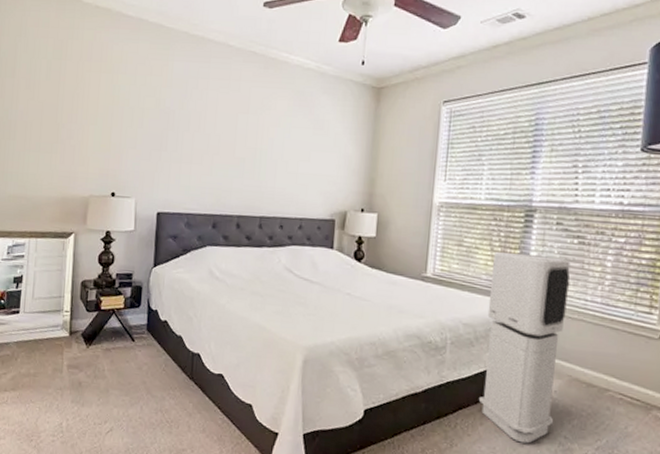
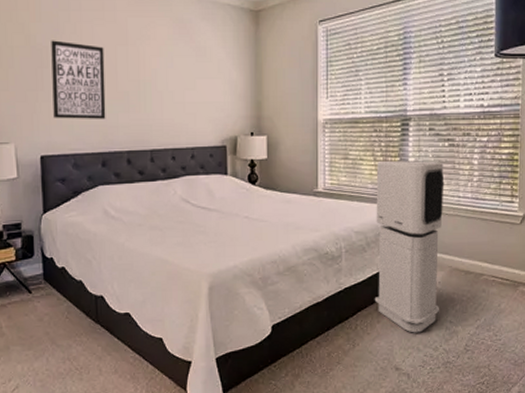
wall art: none [173,105,226,183] -> present [51,40,106,119]

